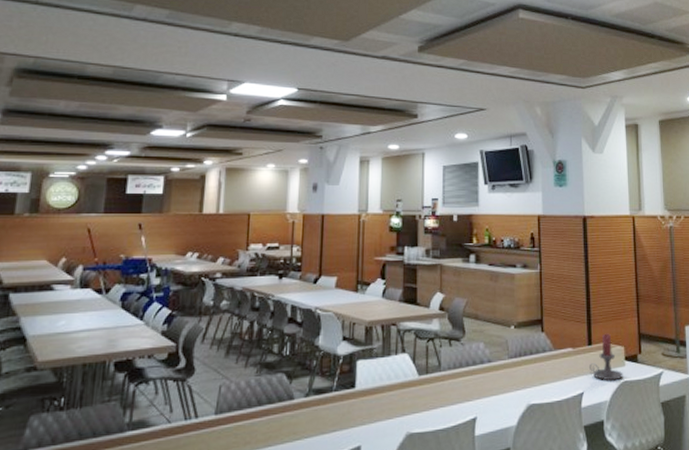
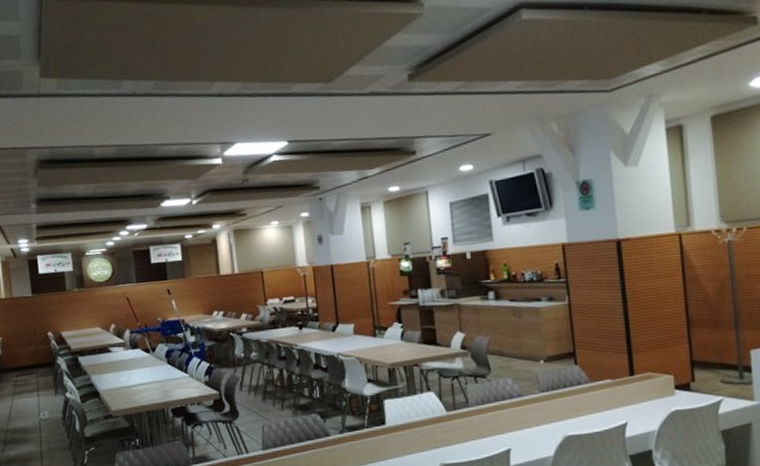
candle holder: present [588,333,623,381] -> none [631,362,674,411]

